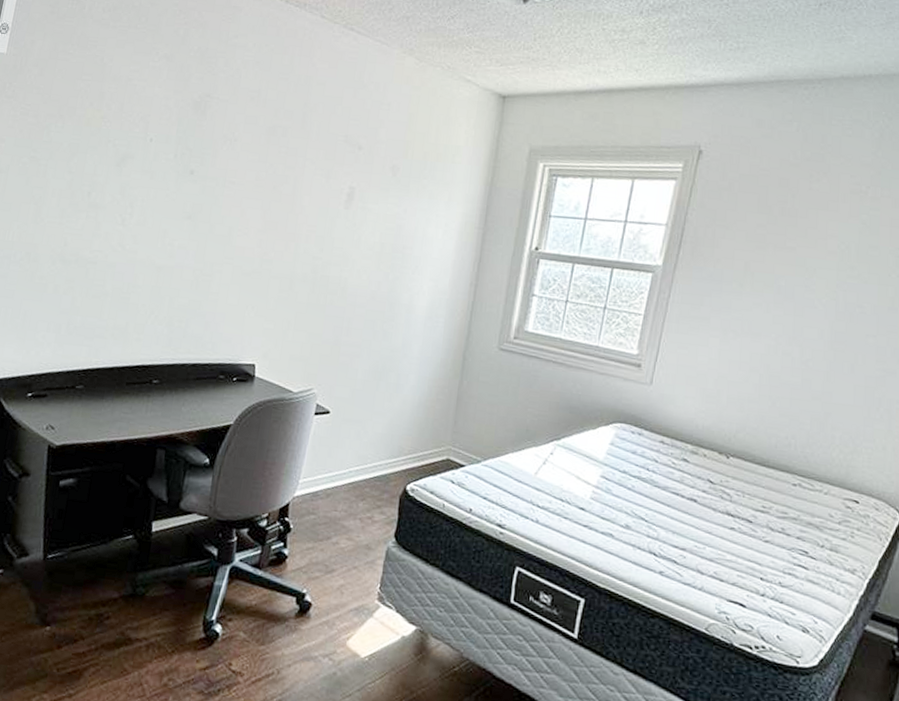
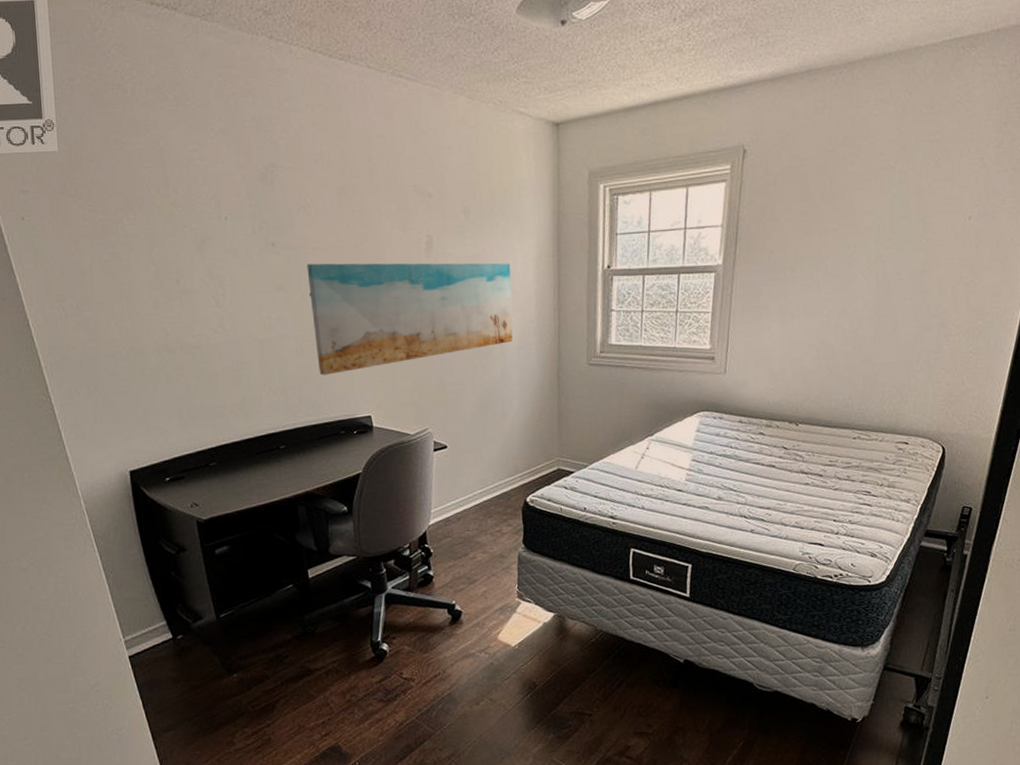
wall art: none [210,197,432,314] -> present [307,263,513,376]

